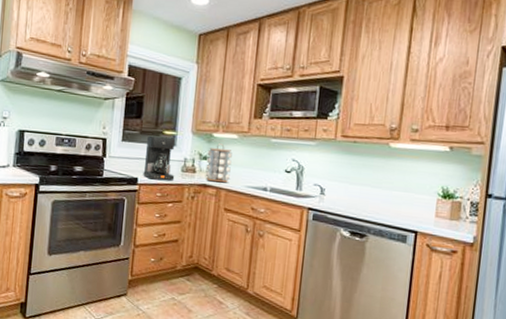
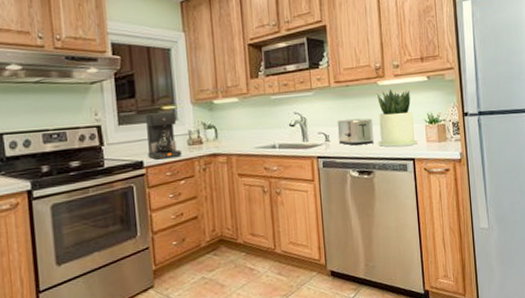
spice rack: present [205,143,232,183] -> none [211,109,238,150]
toaster: none [334,175,377,207] -> present [337,118,374,146]
planter: none [377,153,427,218] -> present [376,89,419,148]

